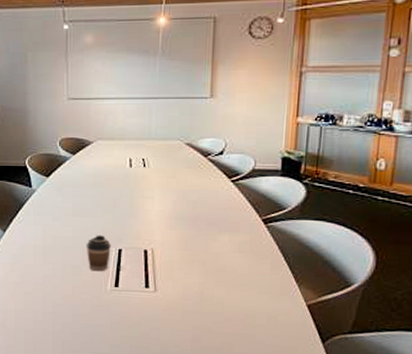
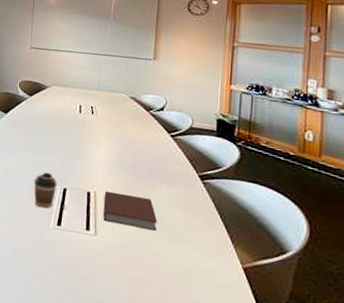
notebook: none [162,246,220,280] -> present [103,191,158,231]

